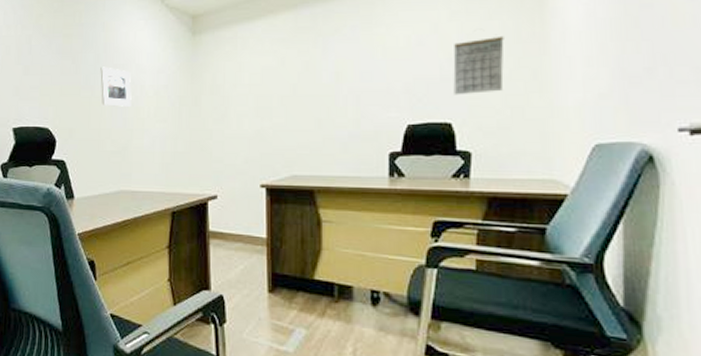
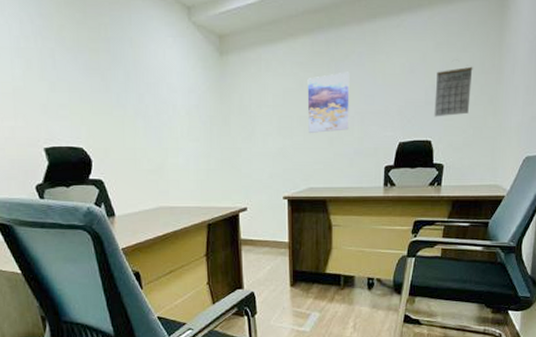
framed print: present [100,66,132,107] -> none [131,85,165,126]
wall art: none [290,47,341,114] -> present [307,72,350,133]

